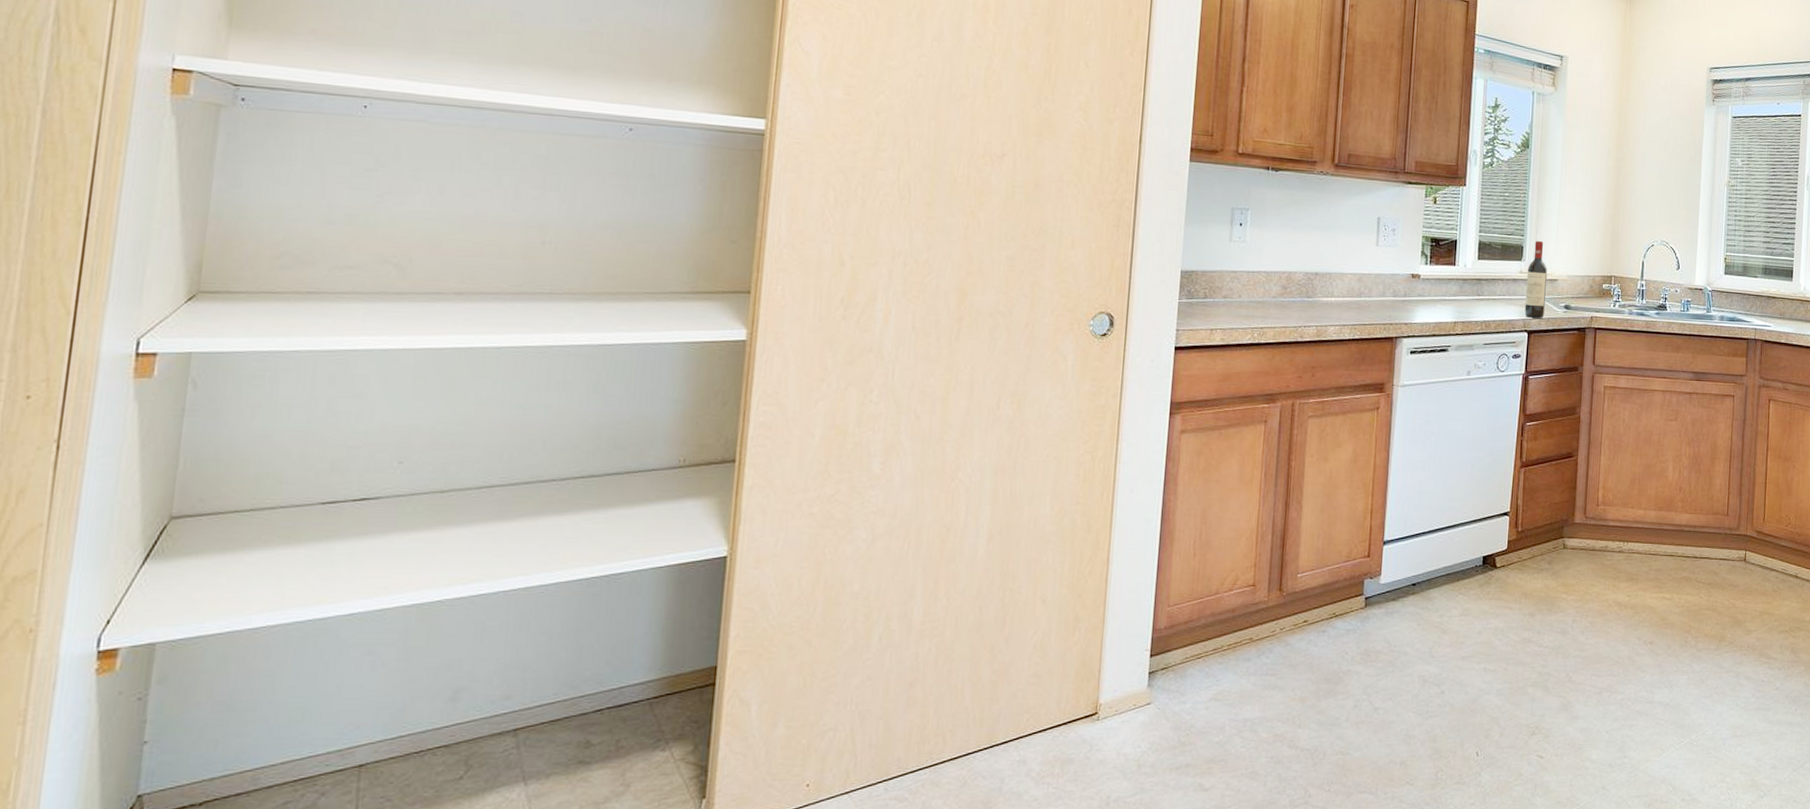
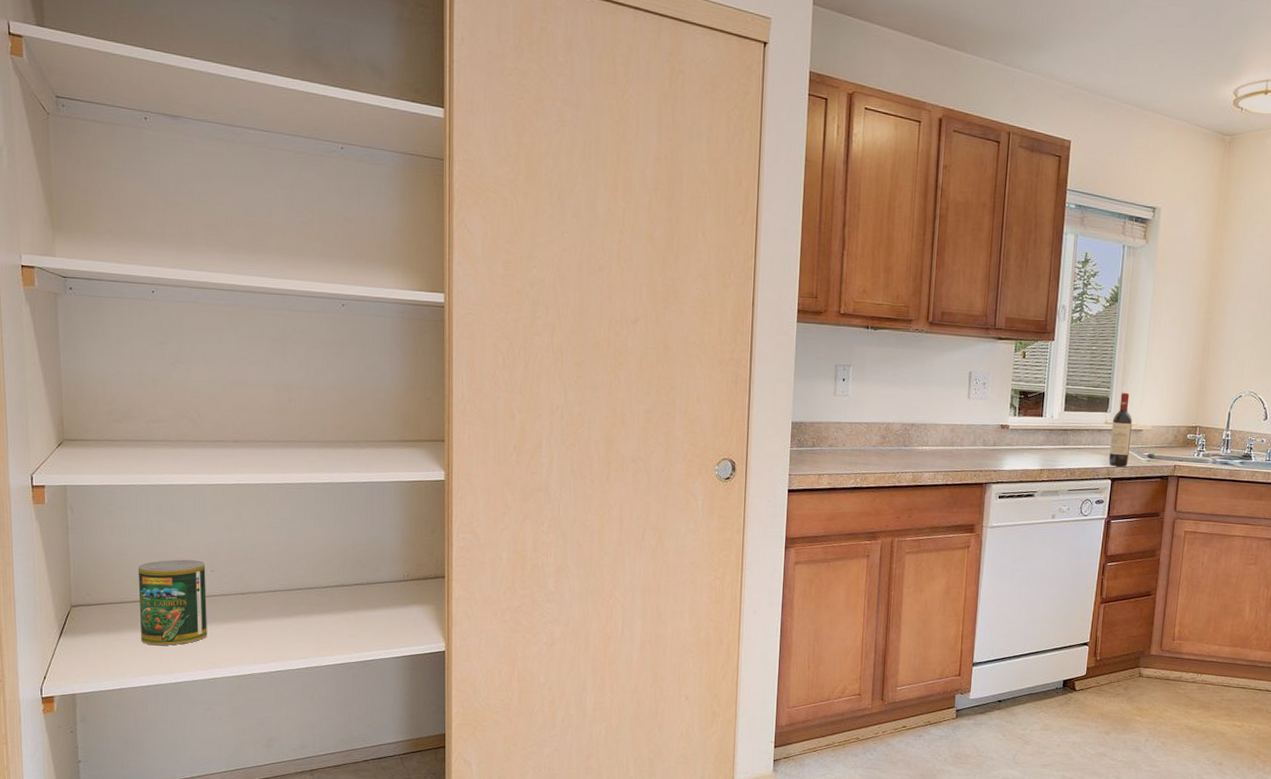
can: none [276,448,392,568] -> present [137,559,208,646]

